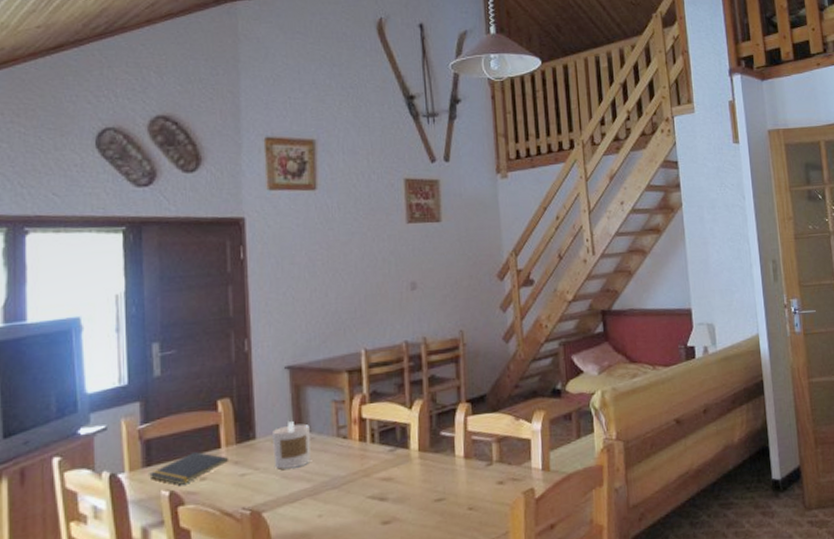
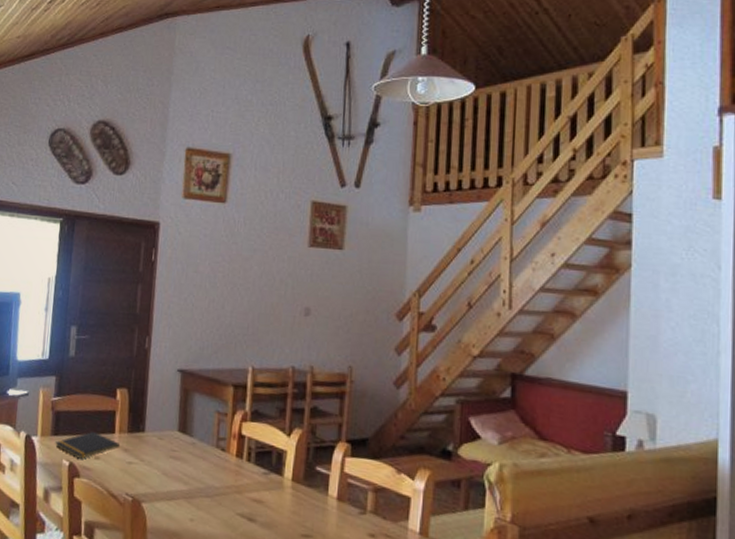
candle: present [273,421,311,470] -> none [158,423,193,468]

